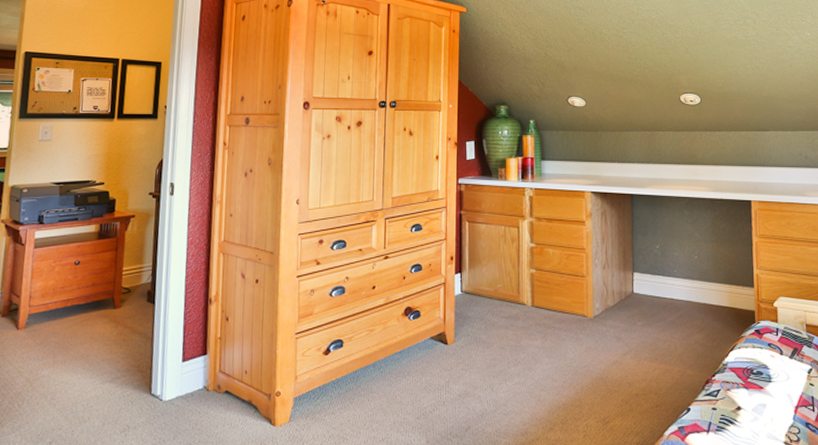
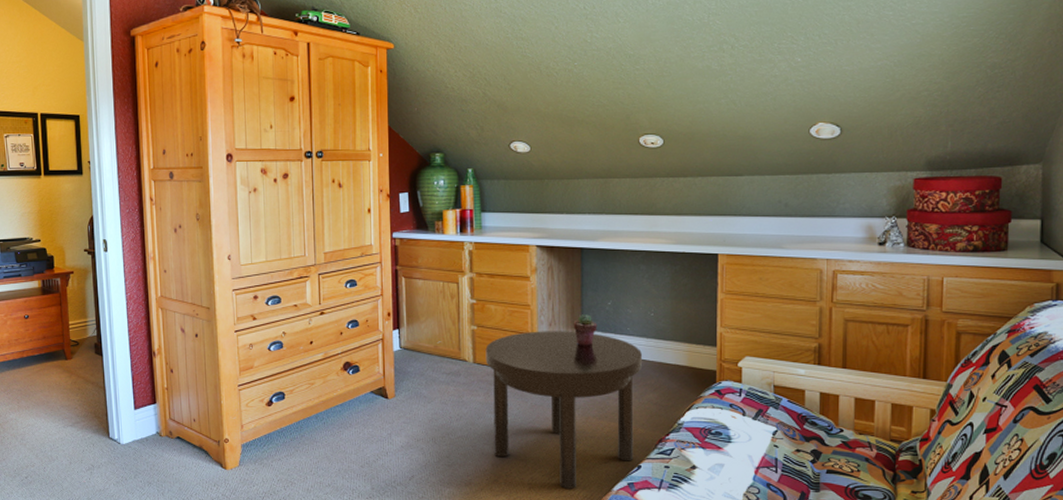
side table: none [543,273,689,435] -> present [485,331,643,489]
potted succulent: none [625,257,647,288] -> present [573,314,597,346]

